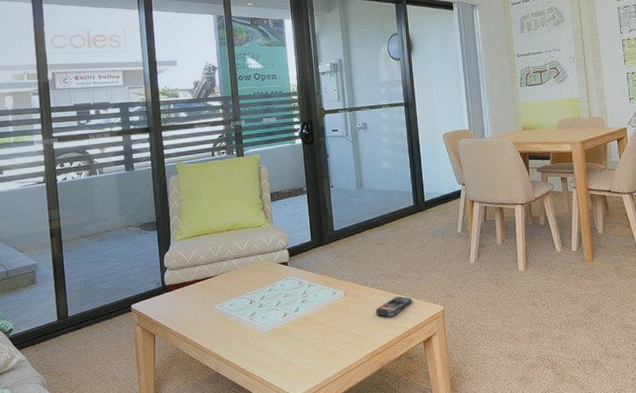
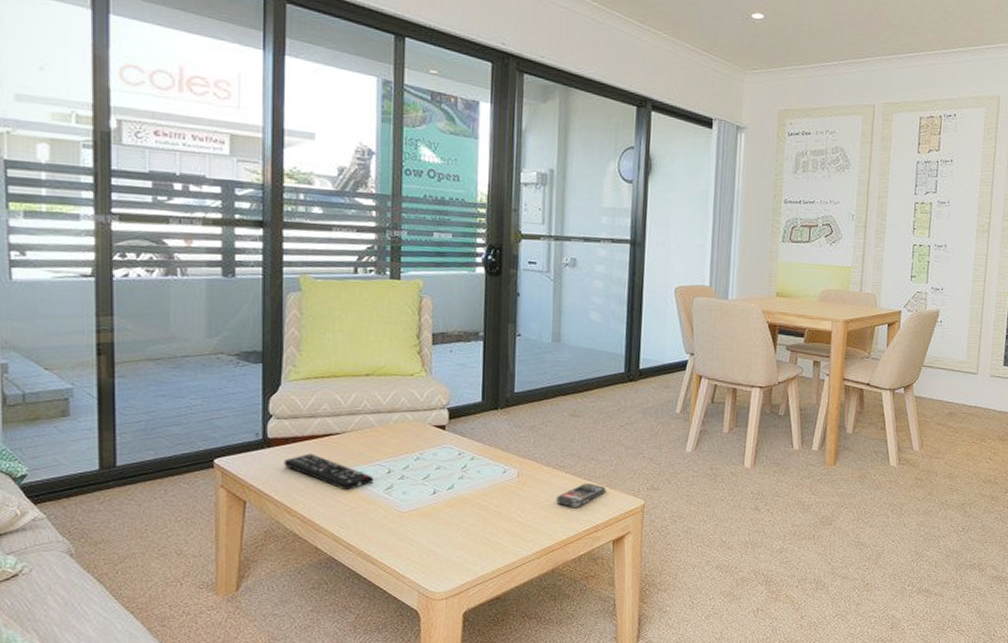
remote control: none [177,294,241,320] -> present [283,453,374,491]

